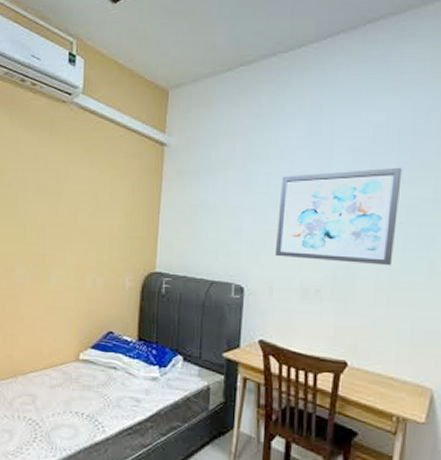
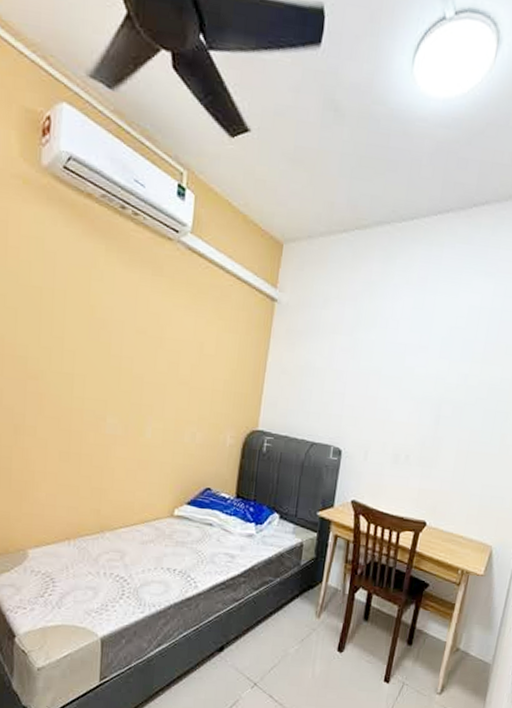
wall art: present [274,167,403,266] -> none [372,345,489,437]

